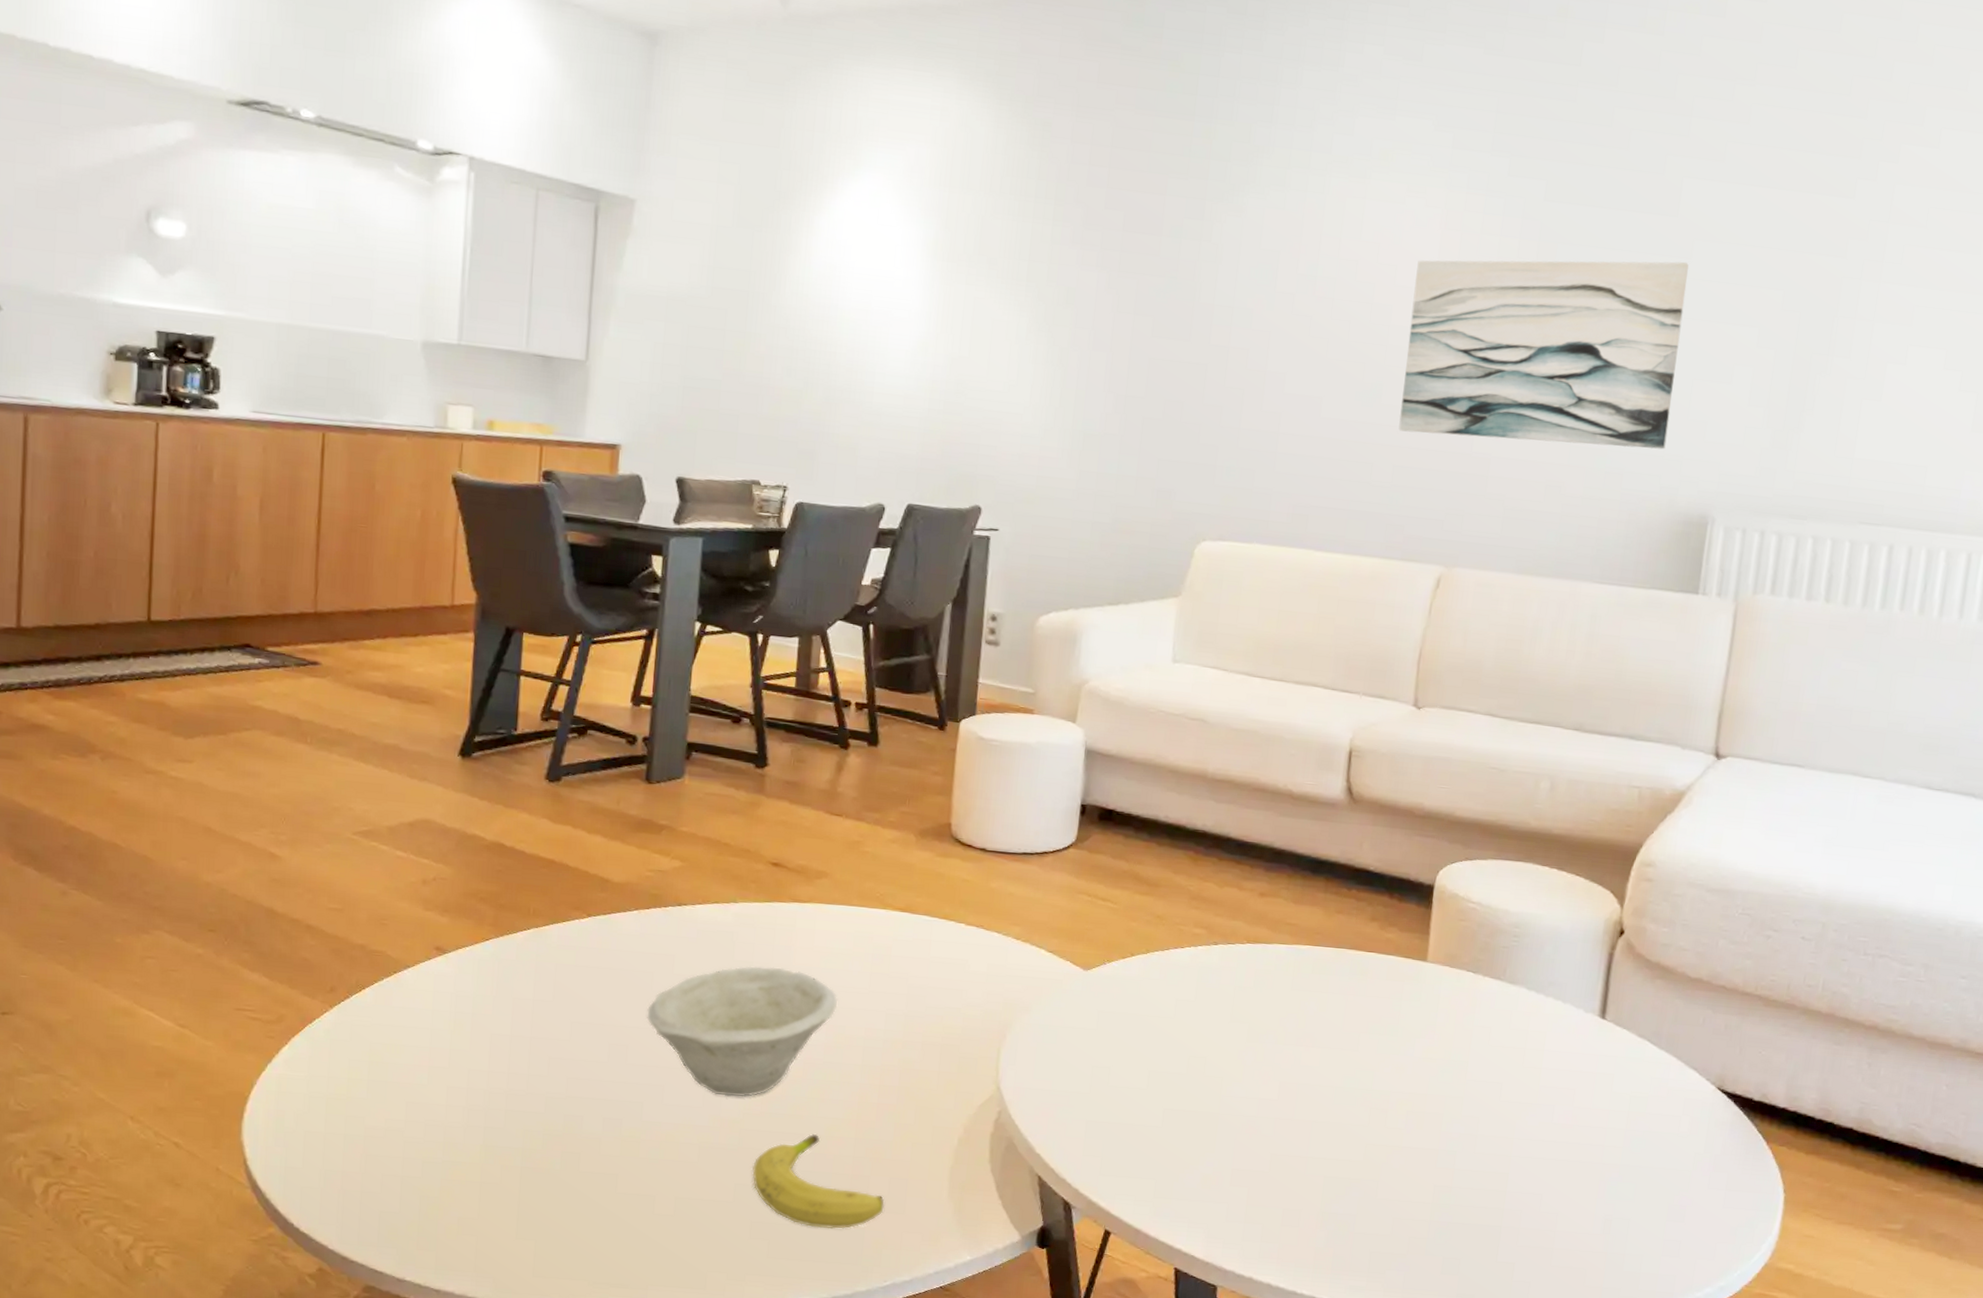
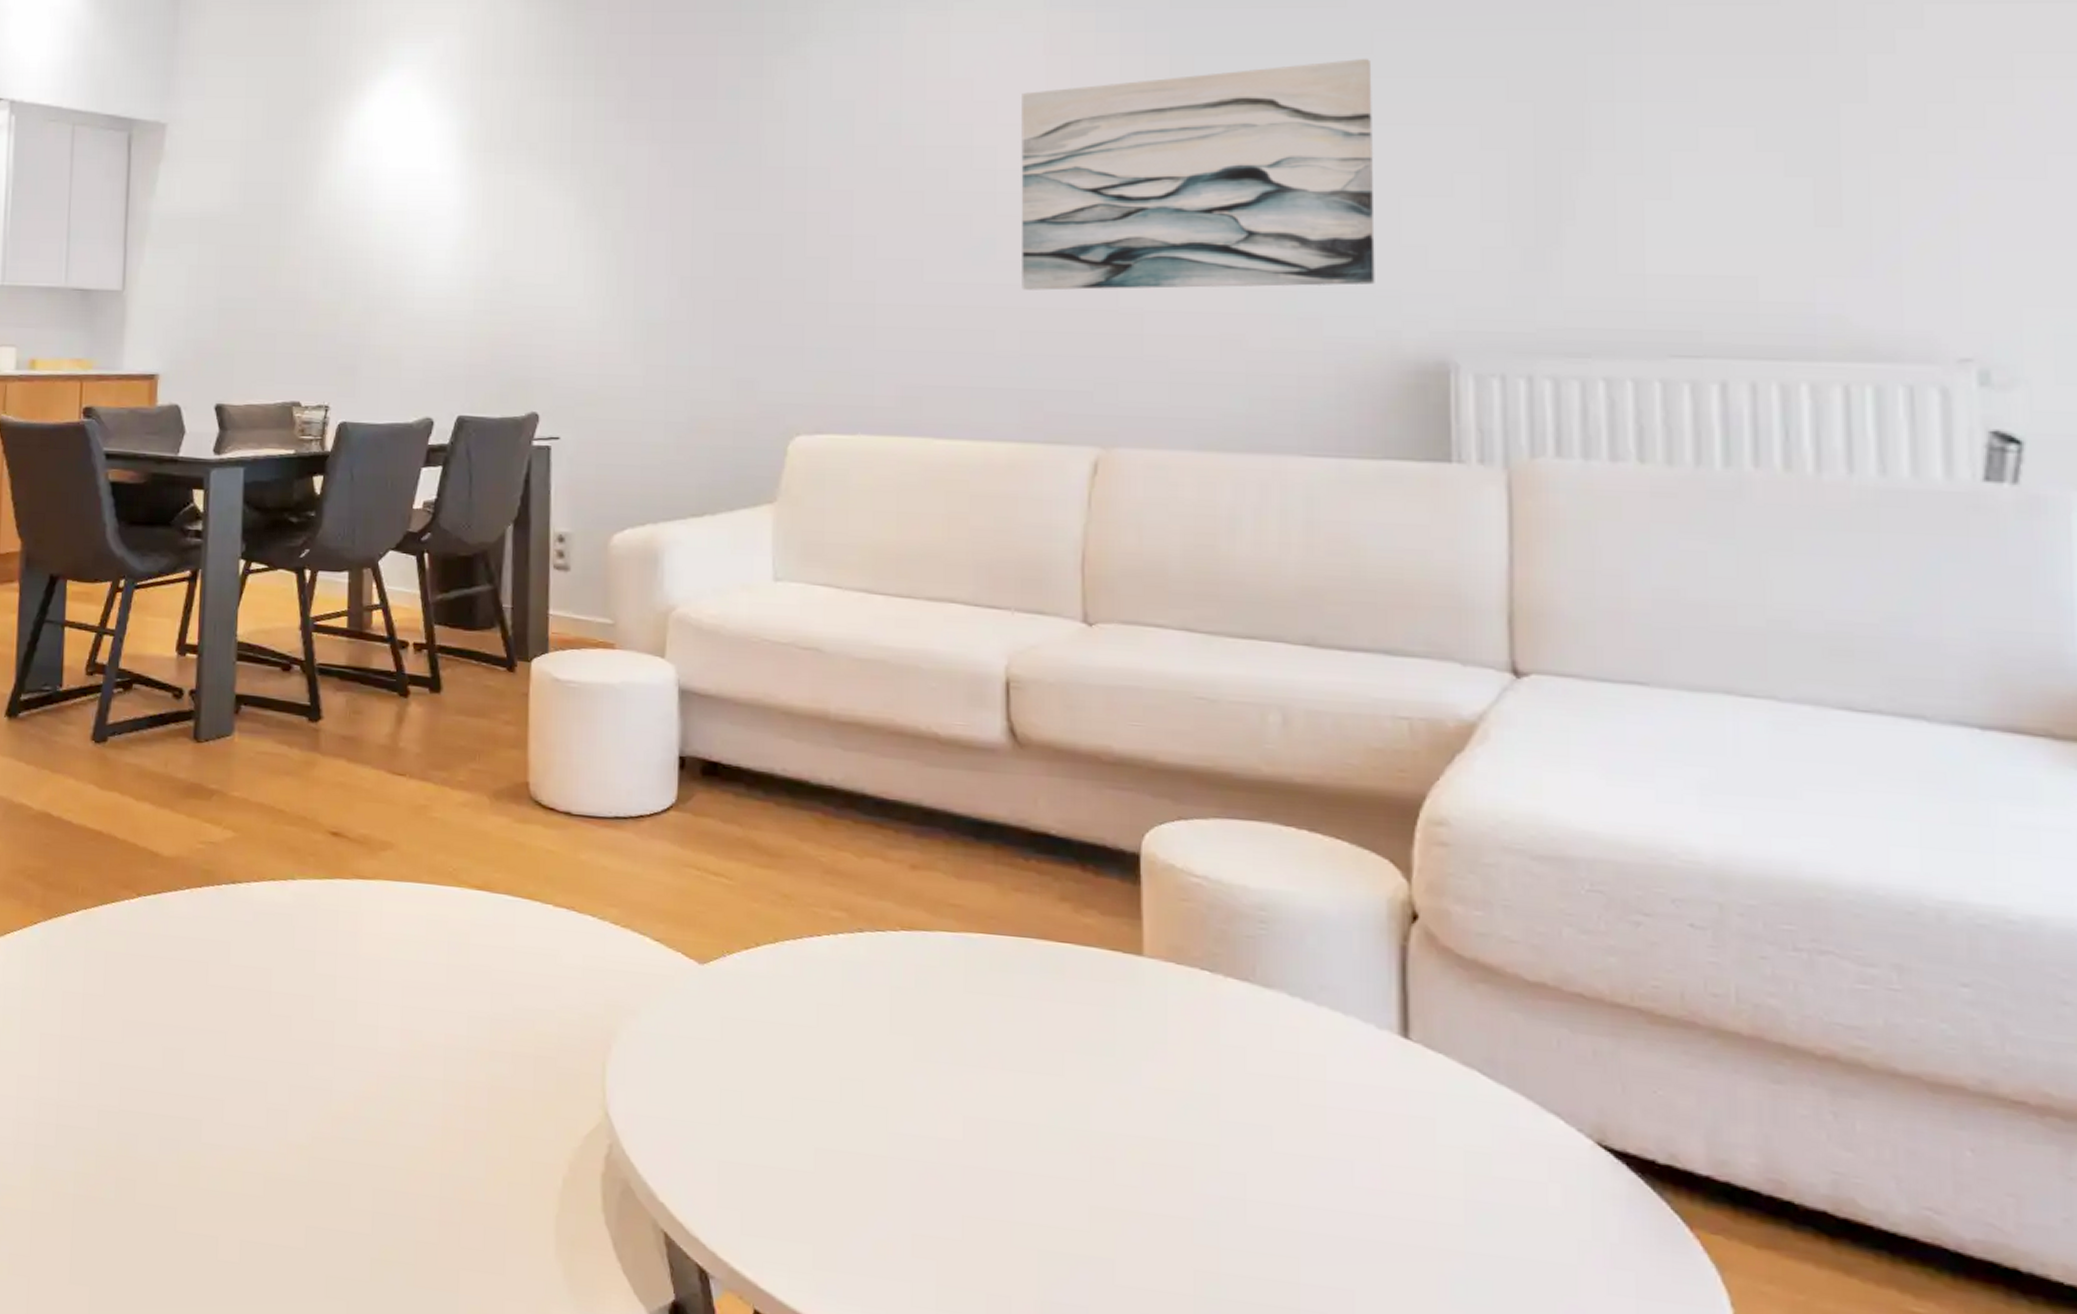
bowl: present [647,966,838,1098] -> none [202,955,412,1118]
fruit: present [752,1133,885,1229] -> none [325,1165,480,1291]

